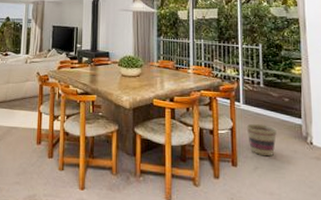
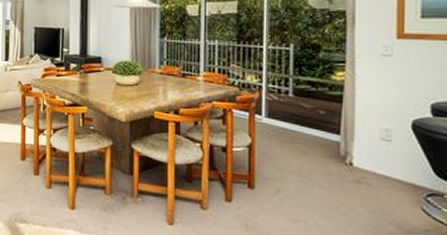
basket: present [246,124,277,156] -> none [268,141,307,177]

